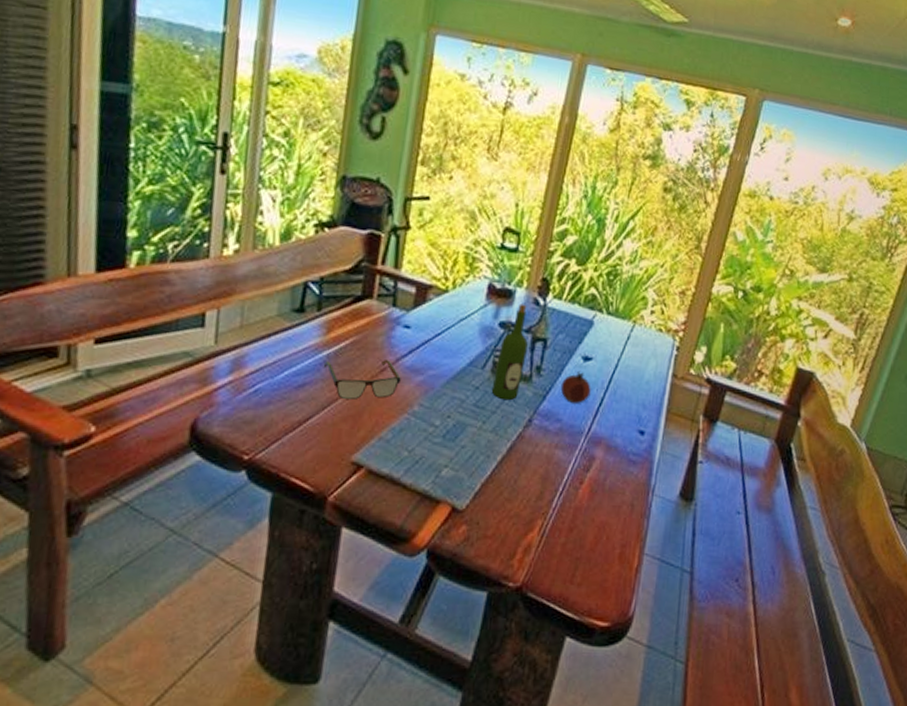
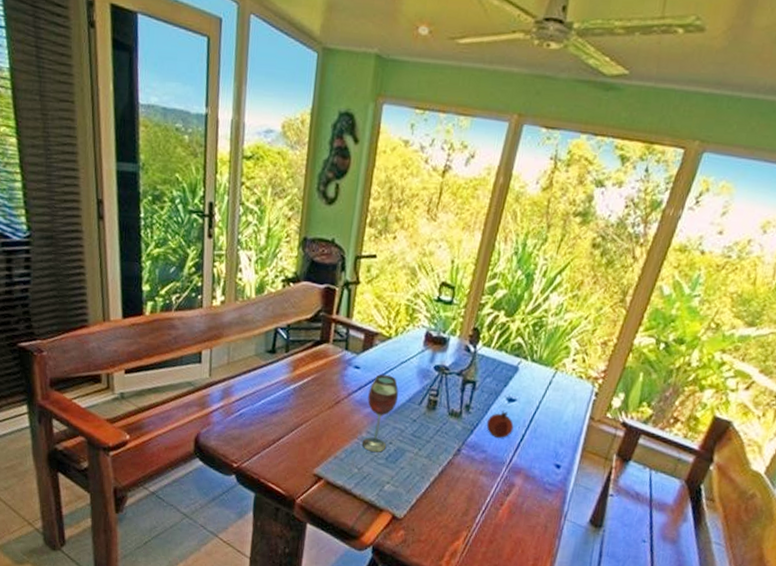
sunglasses: present [323,360,401,401] -> none [291,393,352,426]
wineglass: none [414,333,458,429] -> present [362,374,399,453]
wine bottle: present [491,304,528,401] -> none [426,350,459,433]

